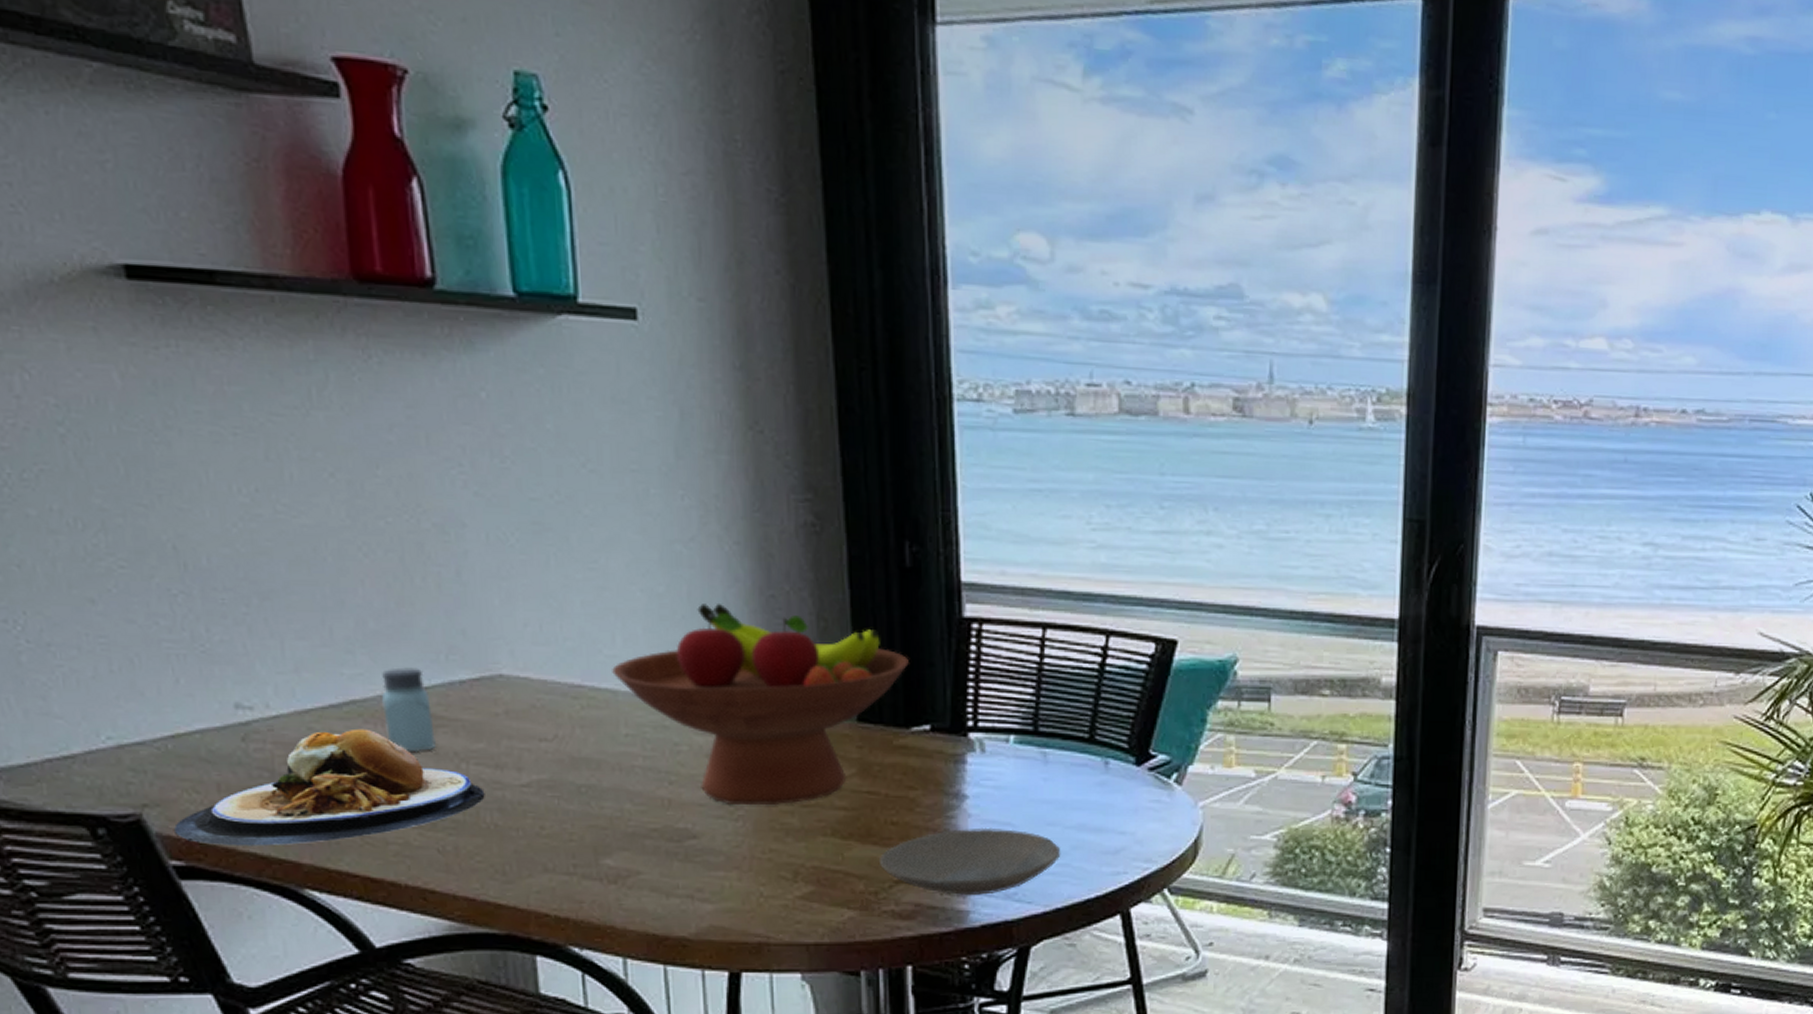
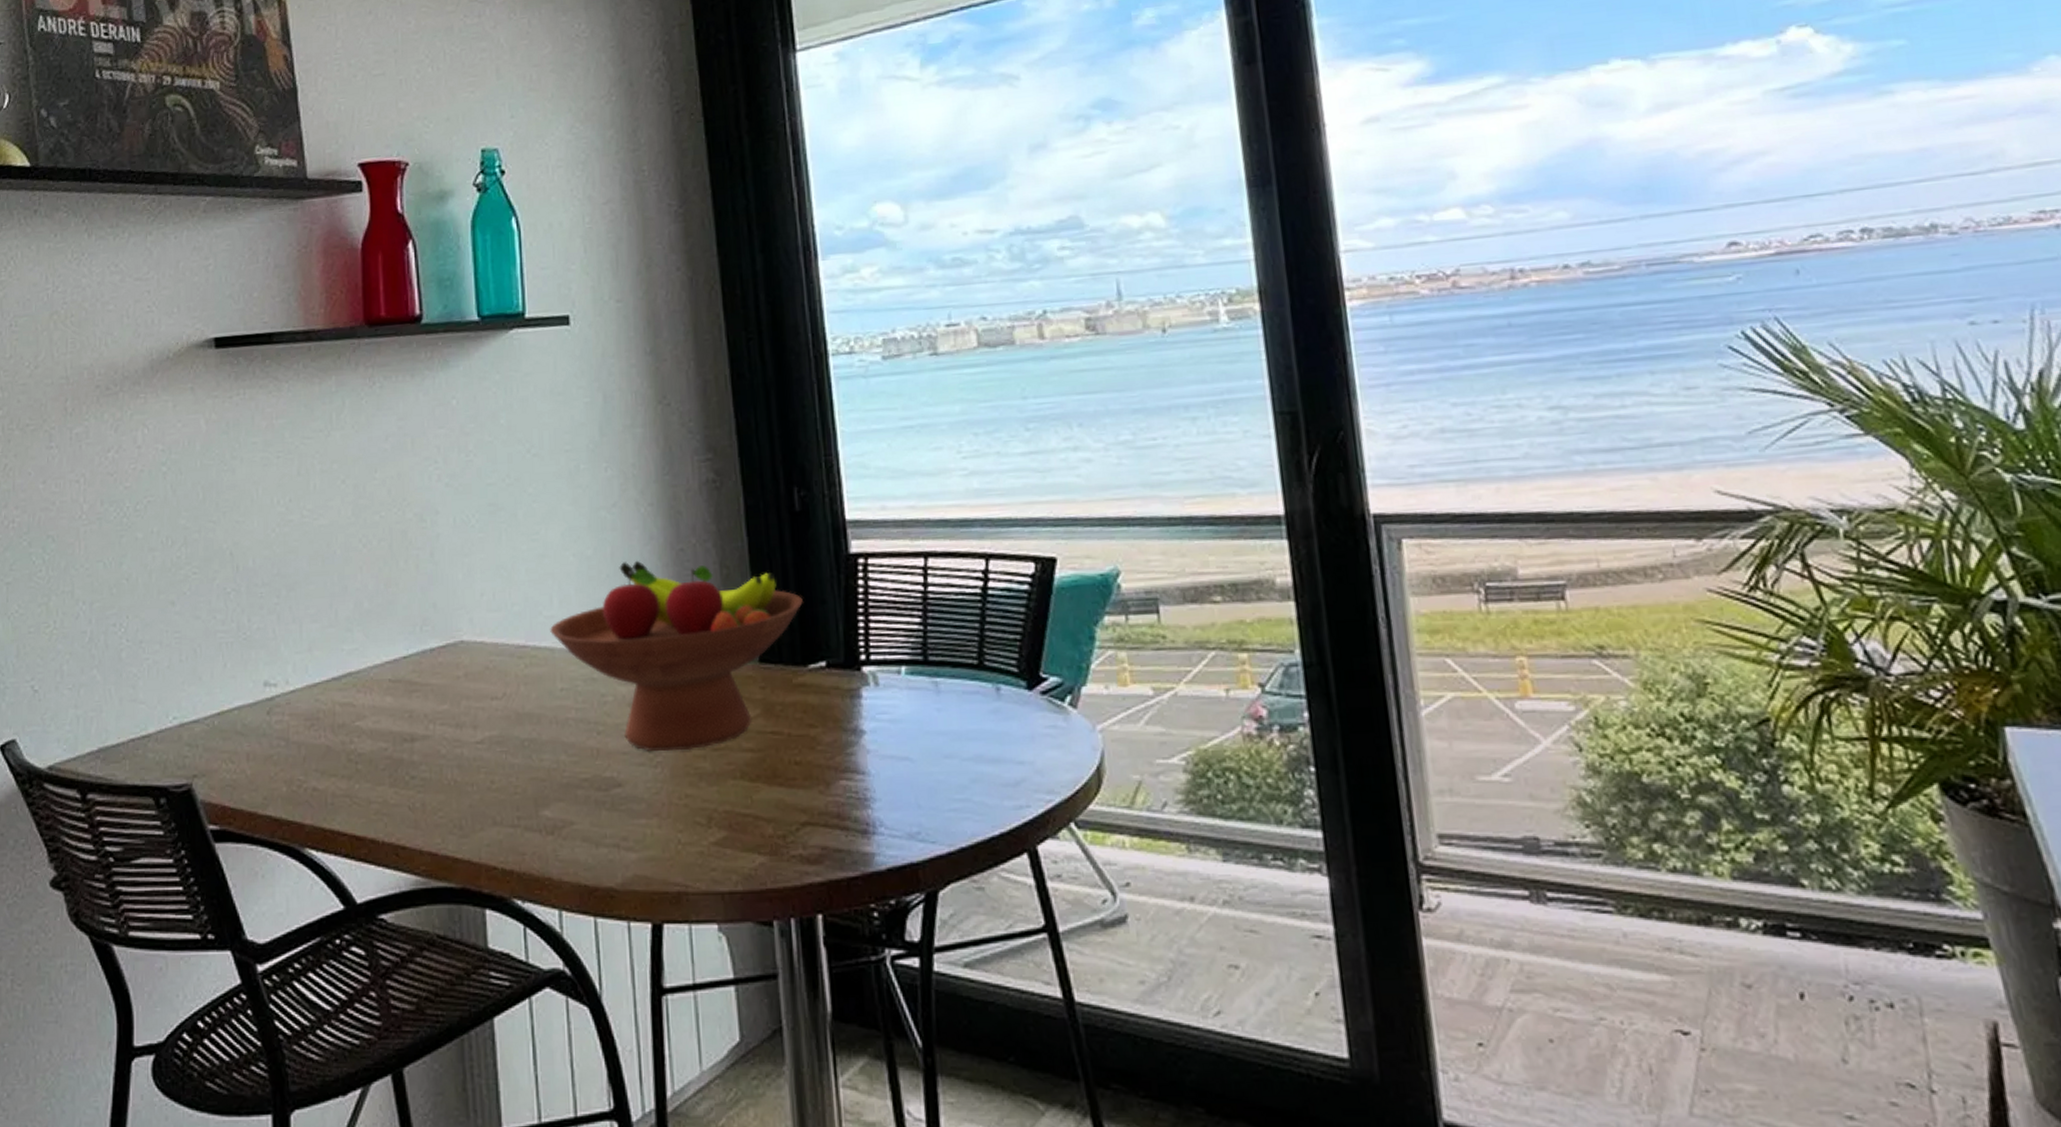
plate: present [174,728,485,846] -> none [214,697,447,810]
saltshaker: present [380,667,436,753] -> none [370,640,410,717]
plate: present [880,827,1061,895] -> none [786,763,961,836]

